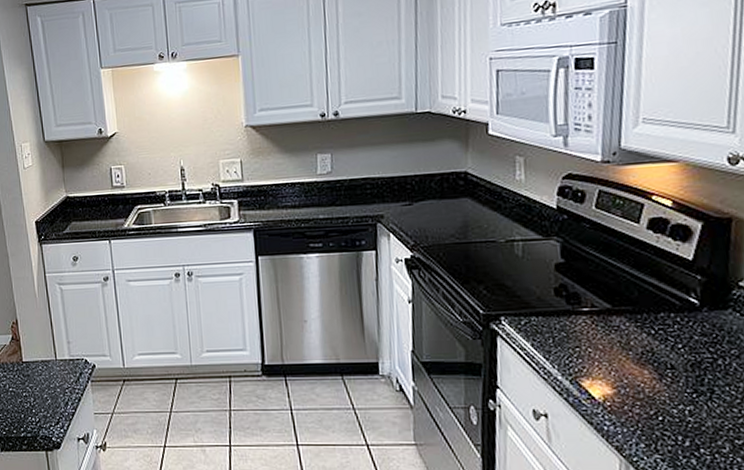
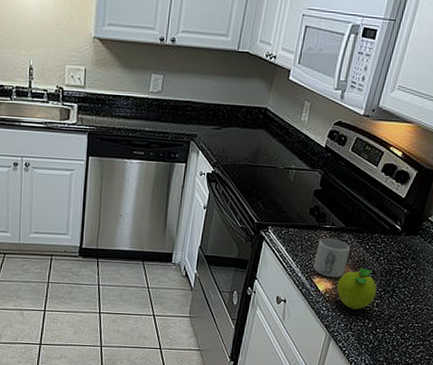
mug: none [576,324,628,378] -> present [313,238,351,277]
fruit: none [618,362,685,421] -> present [336,268,377,309]

